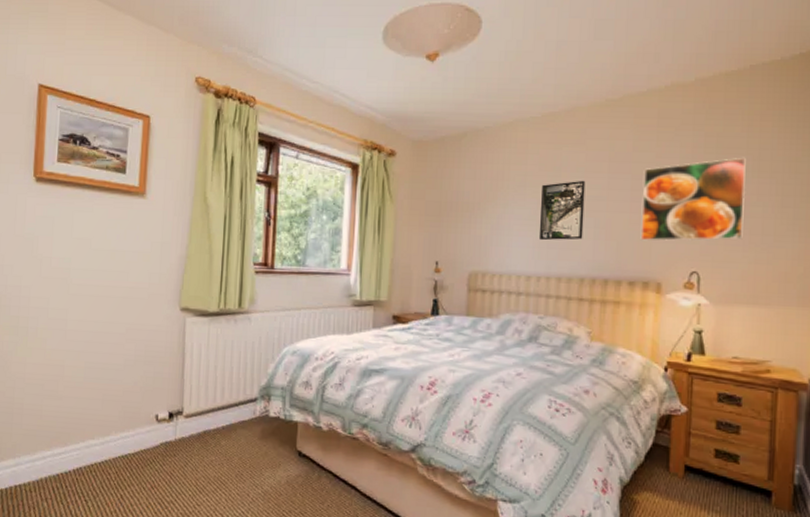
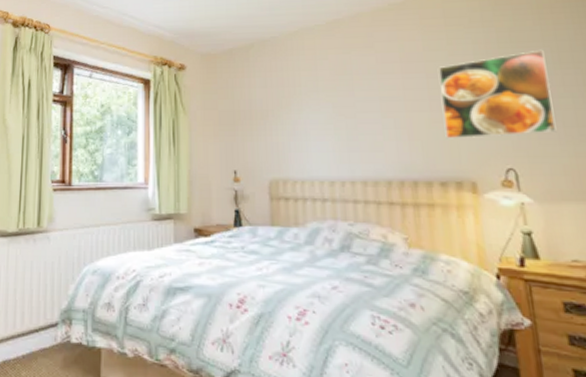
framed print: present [538,180,586,241] -> none [335,81,385,144]

